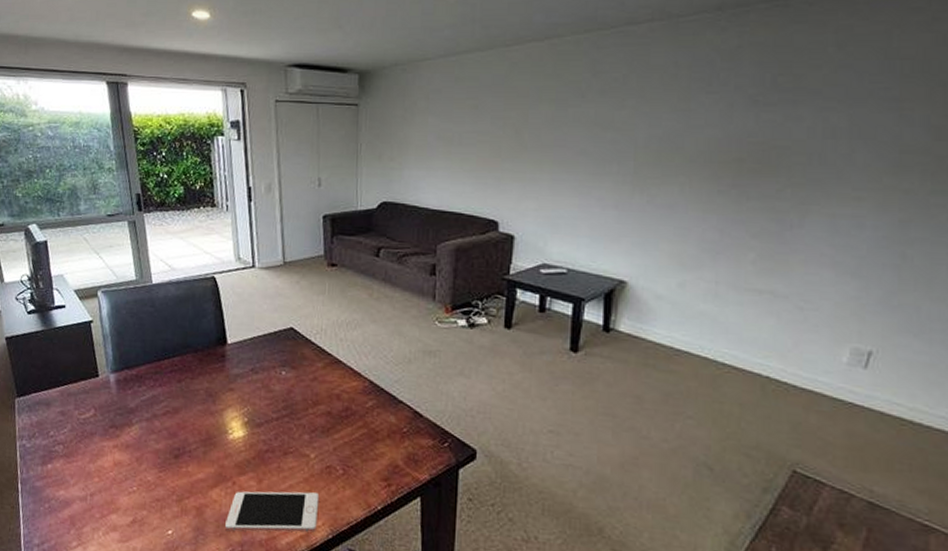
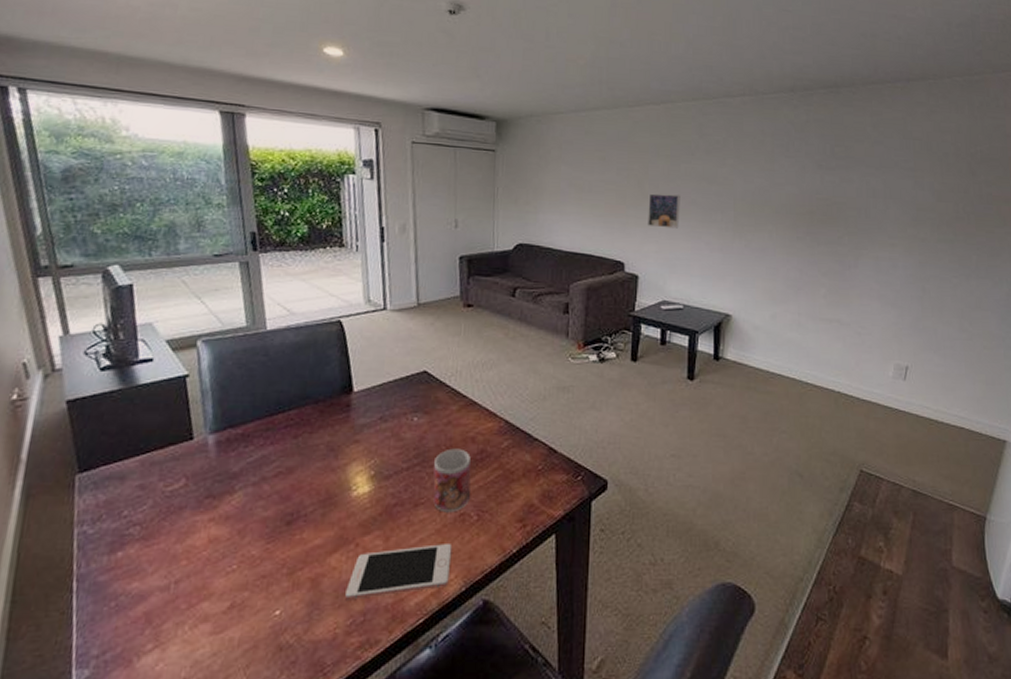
mug: none [301,403,337,464] -> present [433,448,471,513]
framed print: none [526,144,567,183] -> present [648,193,681,229]

